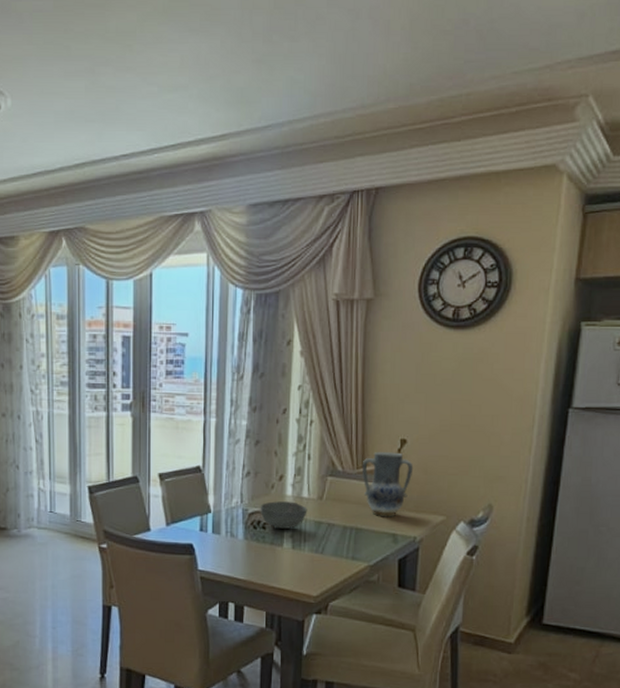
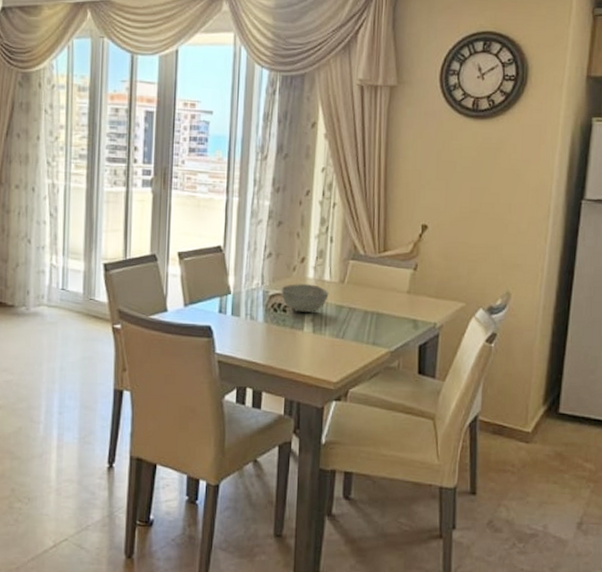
vase: present [361,451,414,517] -> none [383,236,434,303]

